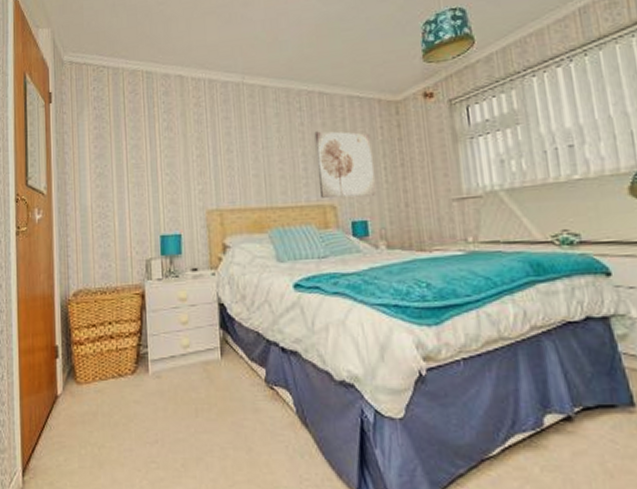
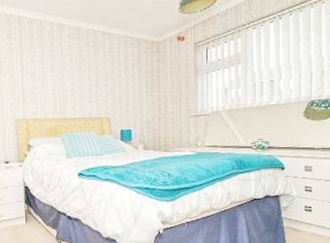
wall art: present [314,131,376,198] -> none [97,62,138,113]

